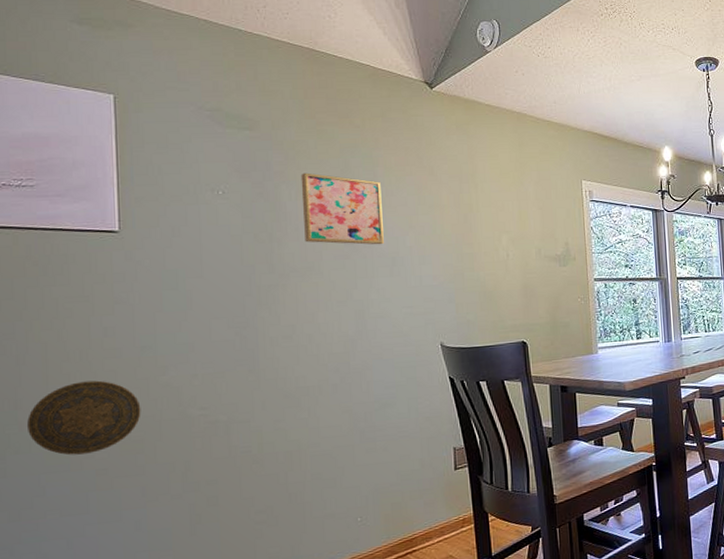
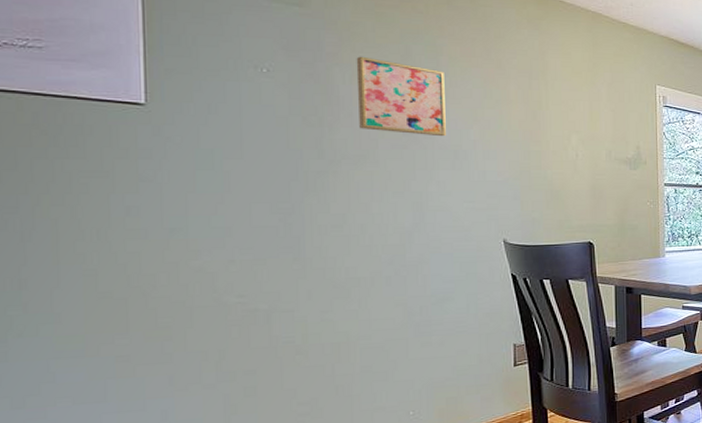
decorative plate: present [27,380,141,455] -> none [34,262,170,340]

